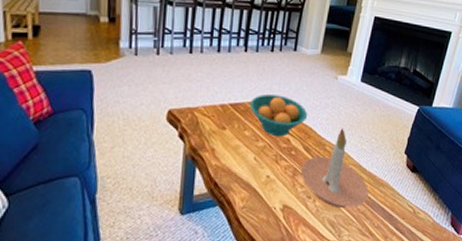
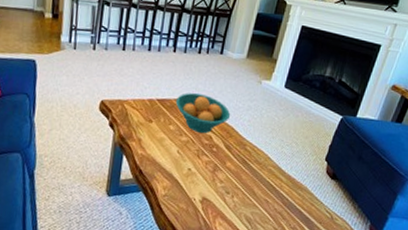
candle holder: present [301,128,369,209] -> none [221,130,287,207]

